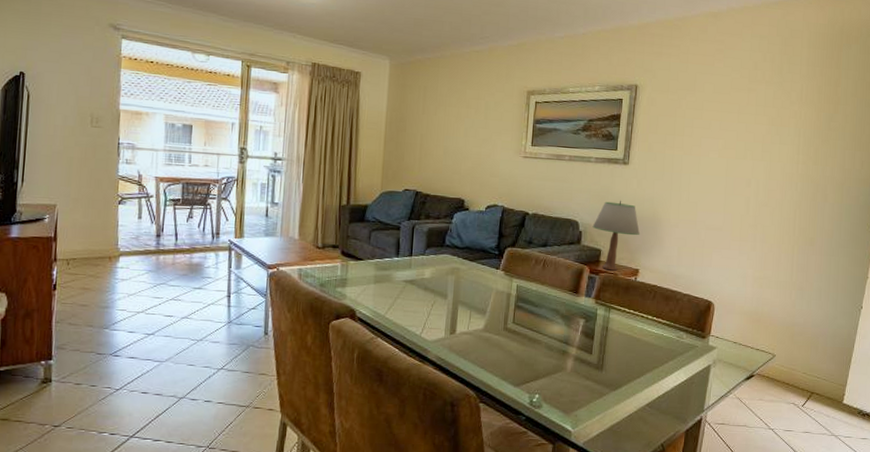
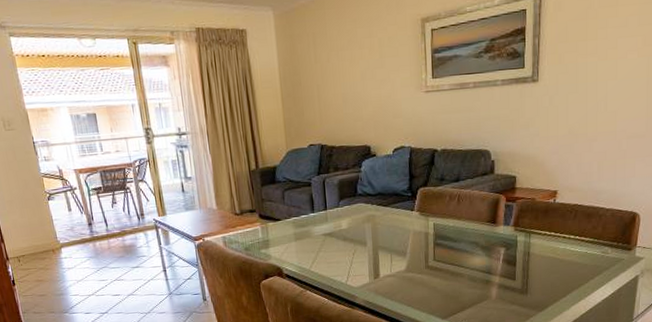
table lamp: present [592,200,640,271] -> none [505,121,555,196]

